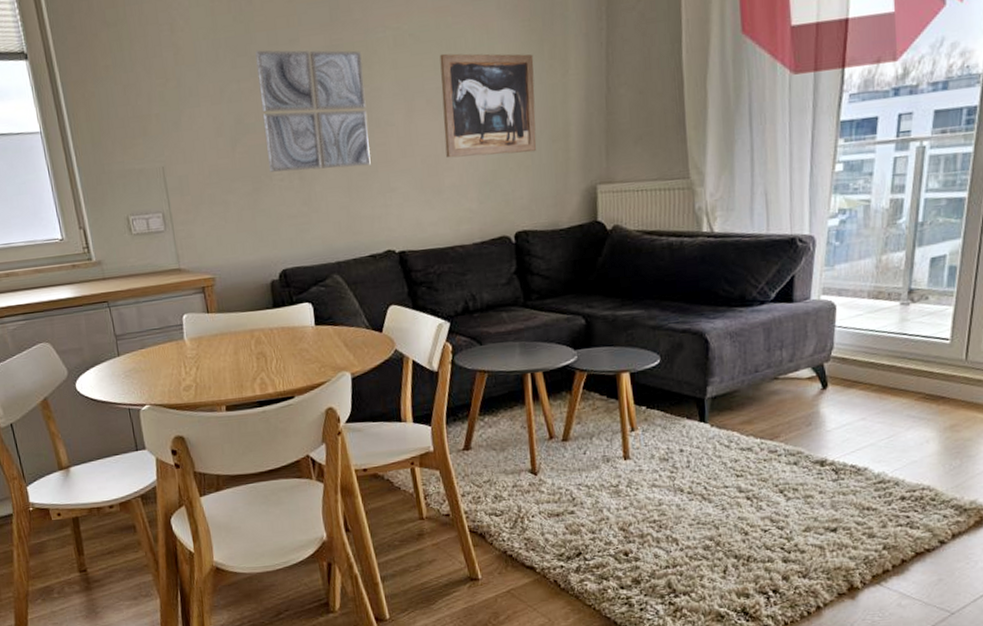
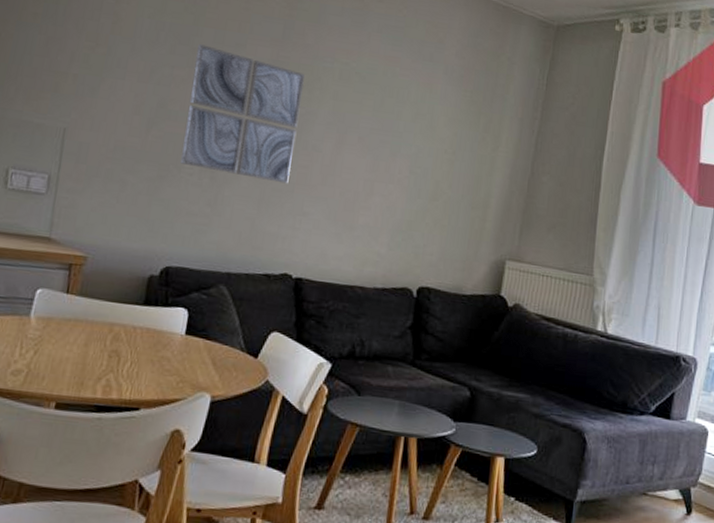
wall art: present [439,53,537,158] -> none [366,98,469,214]

